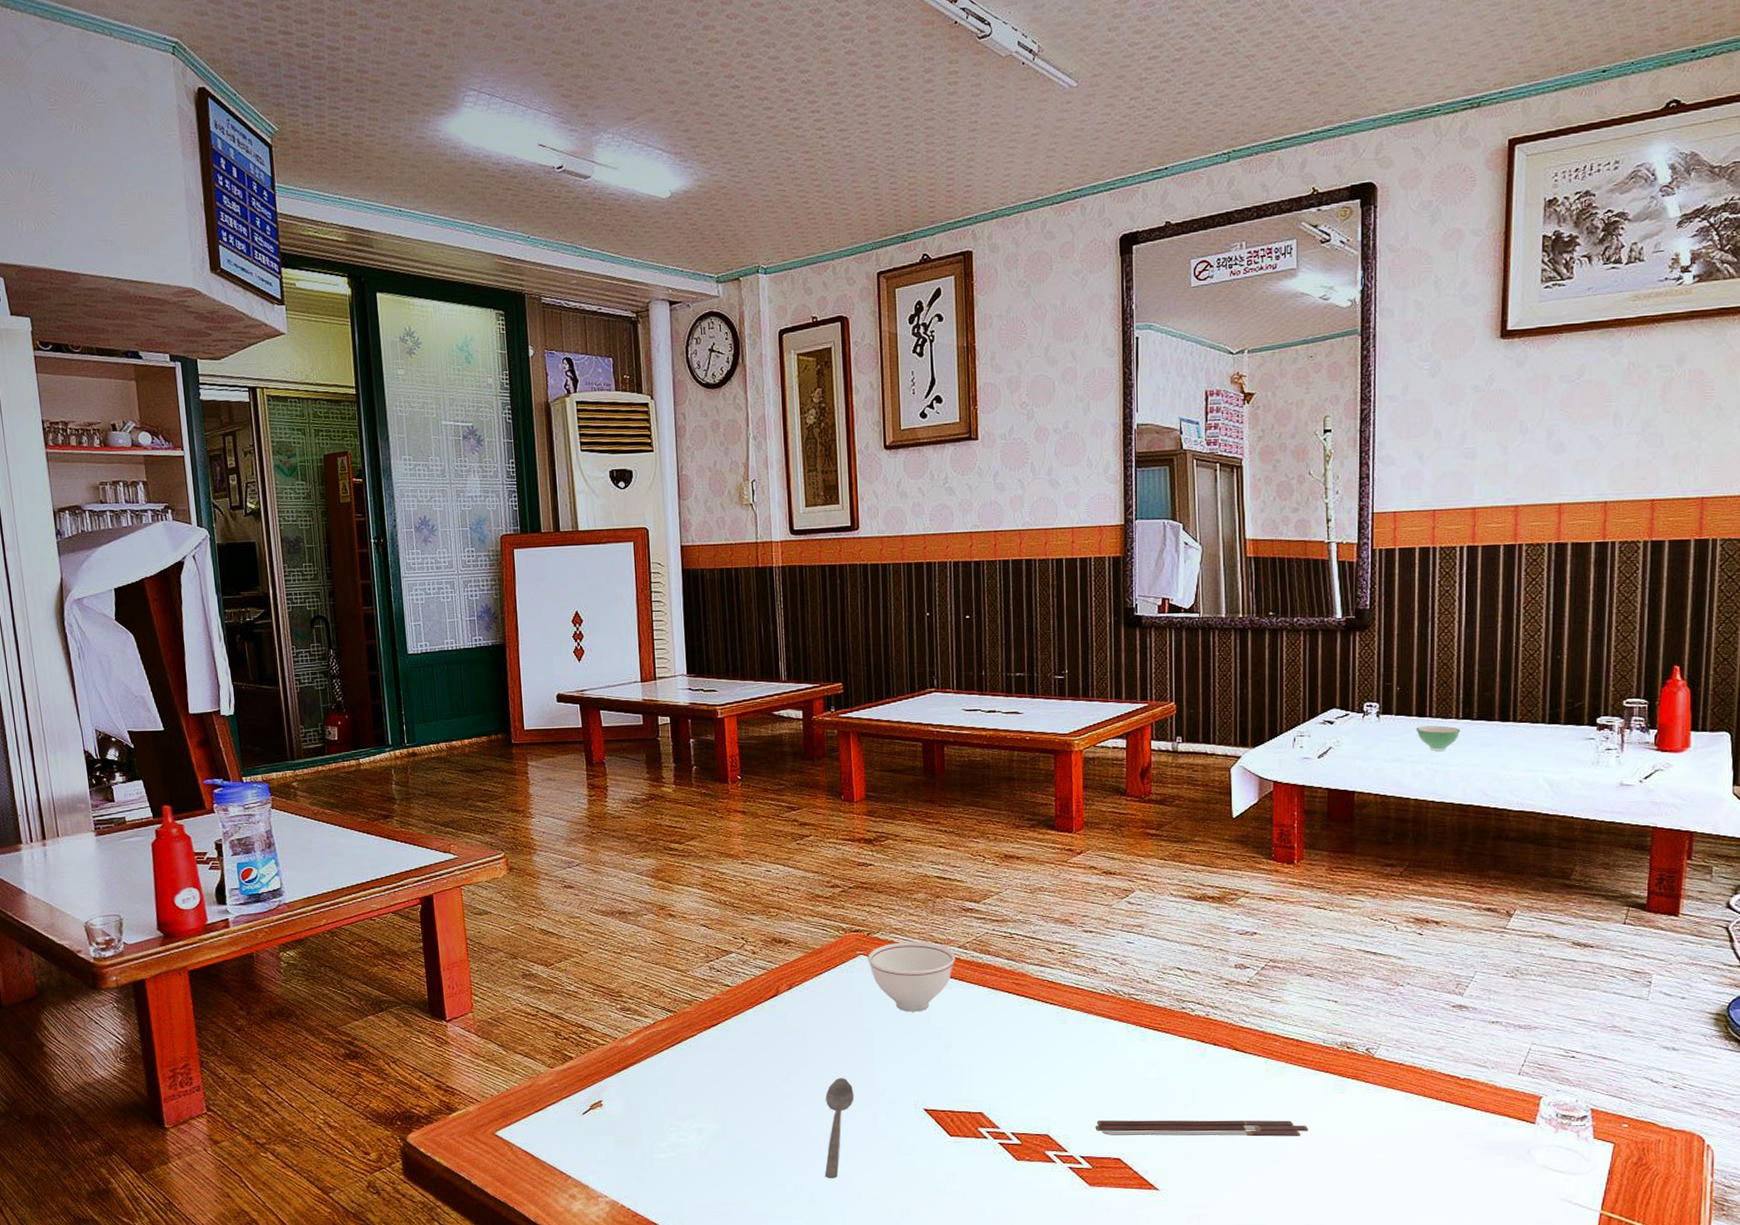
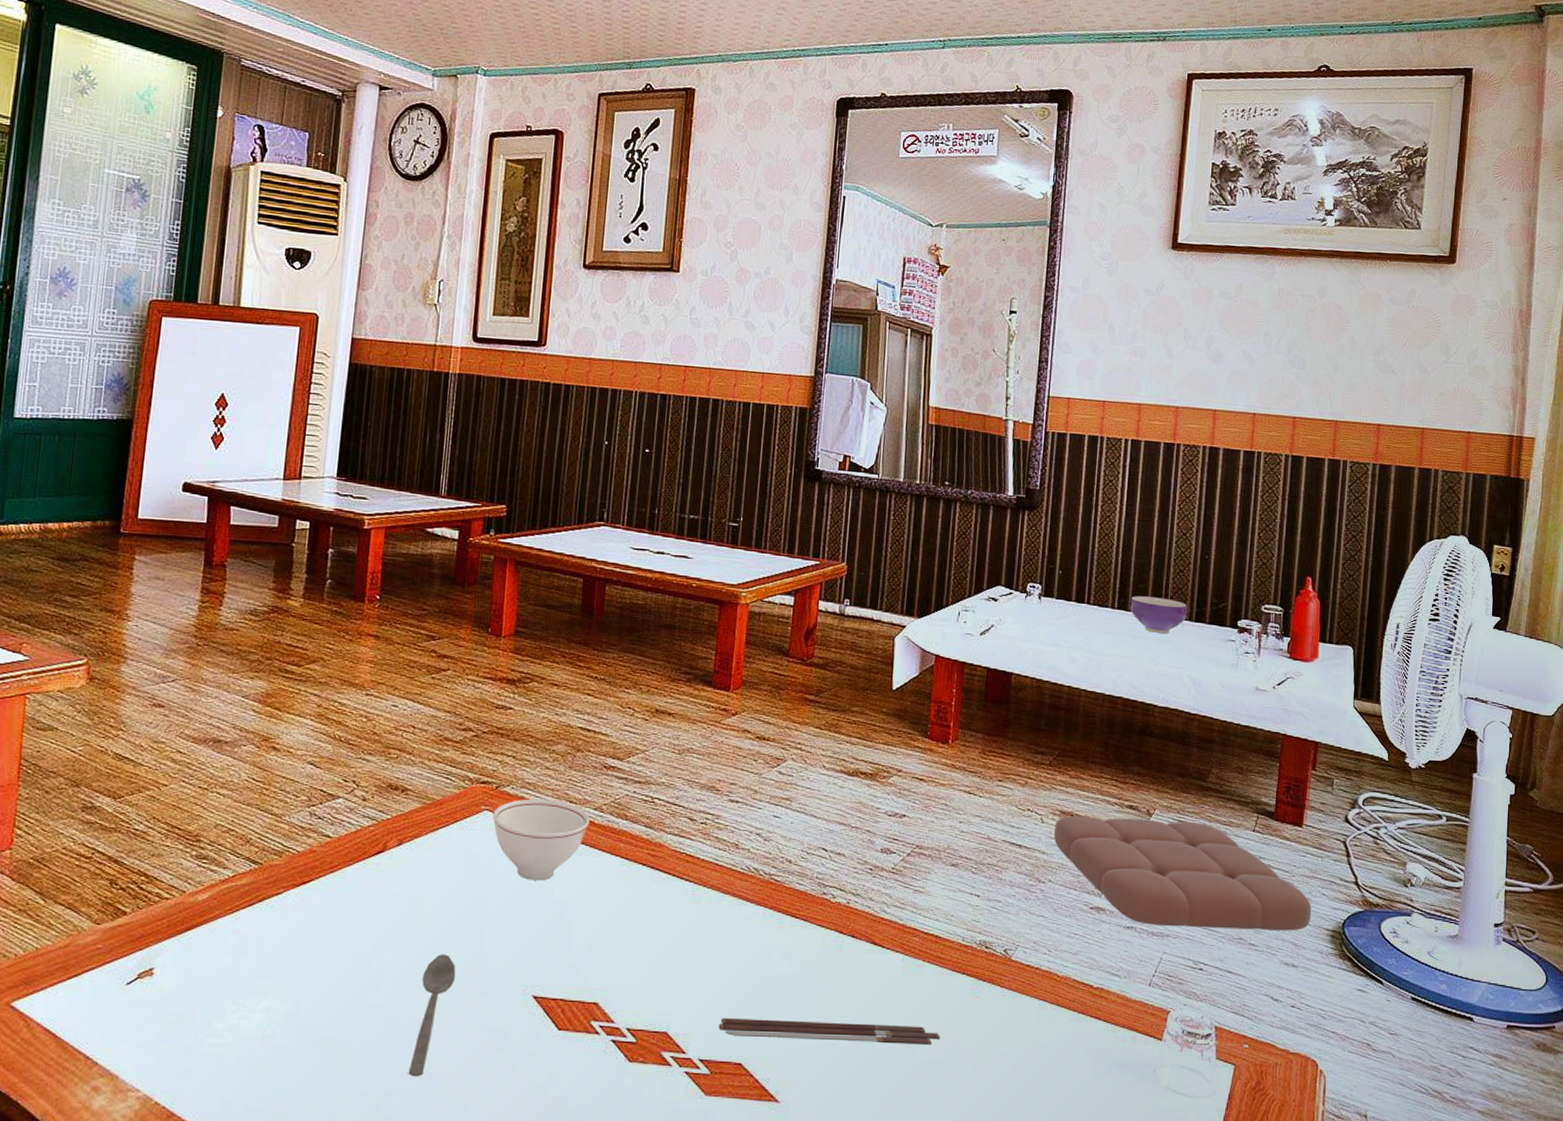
seat cushion: none [1410,919,1692,1019] -> present [1054,816,1312,931]
bowl: present [1416,726,1461,752] -> none [1074,612,1116,640]
bowl: none [1476,703,1540,739] -> present [1130,596,1188,633]

